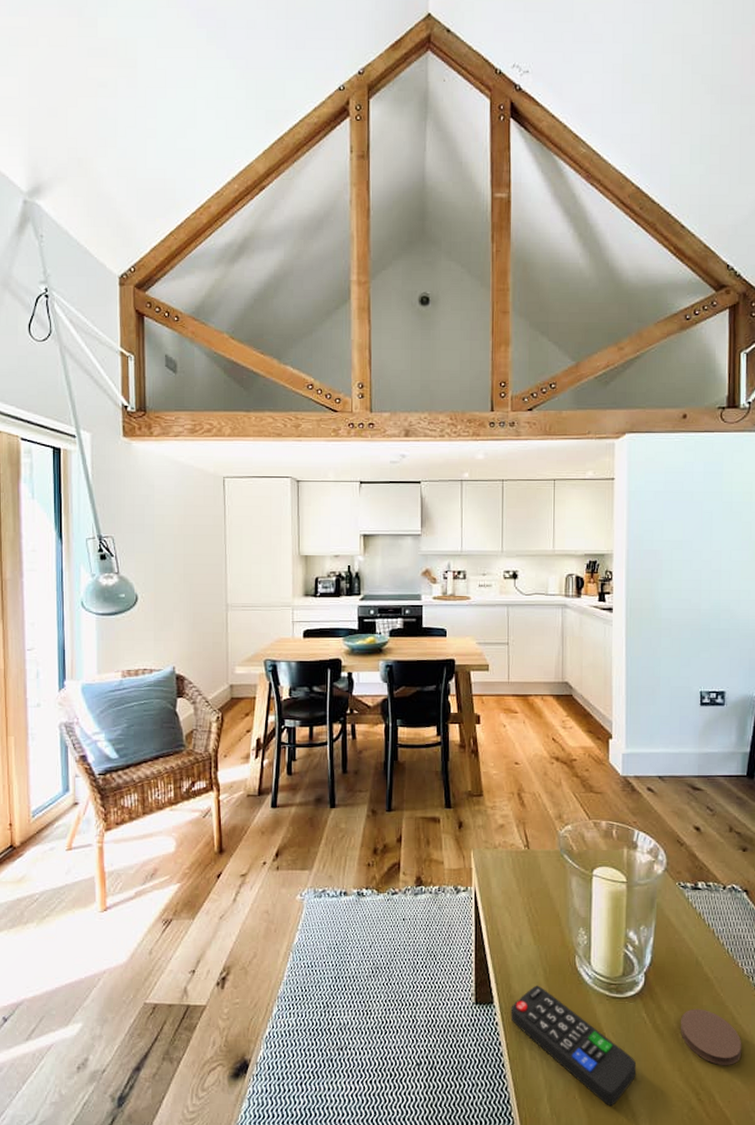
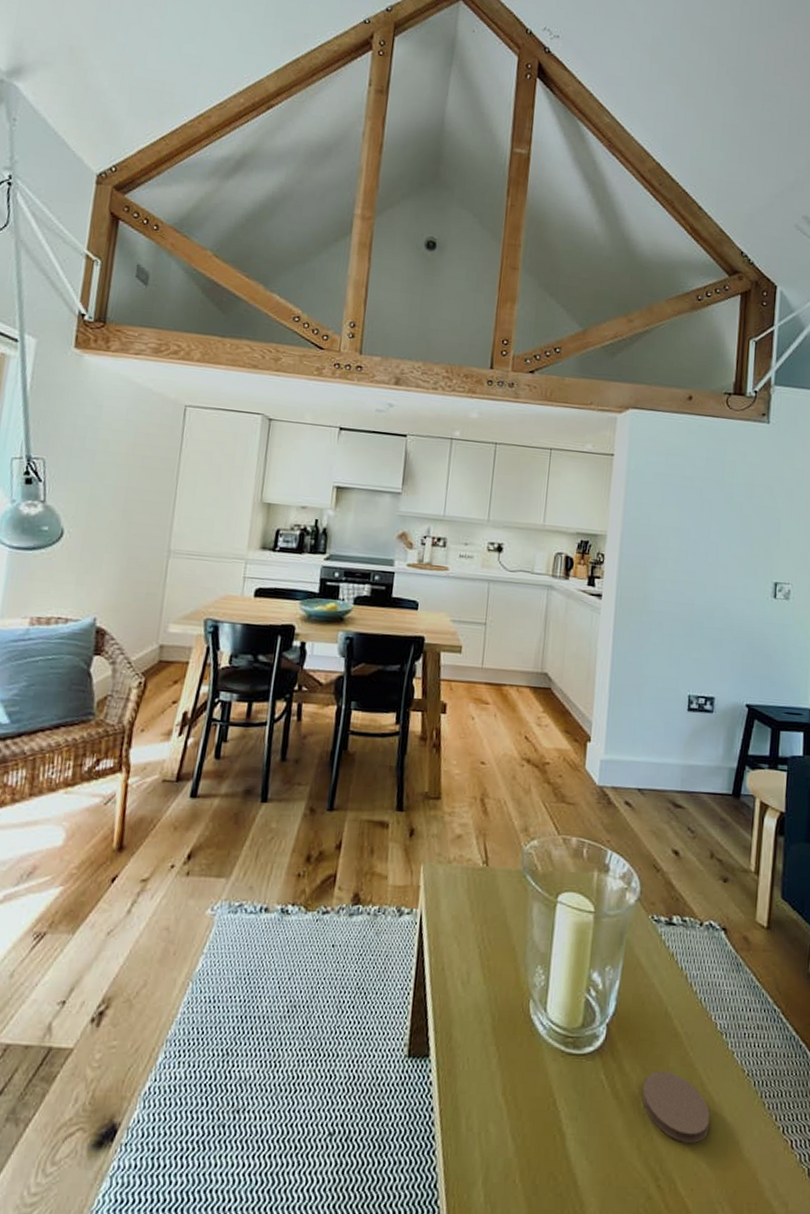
remote control: present [510,985,637,1106] -> none [448,1035,590,1194]

